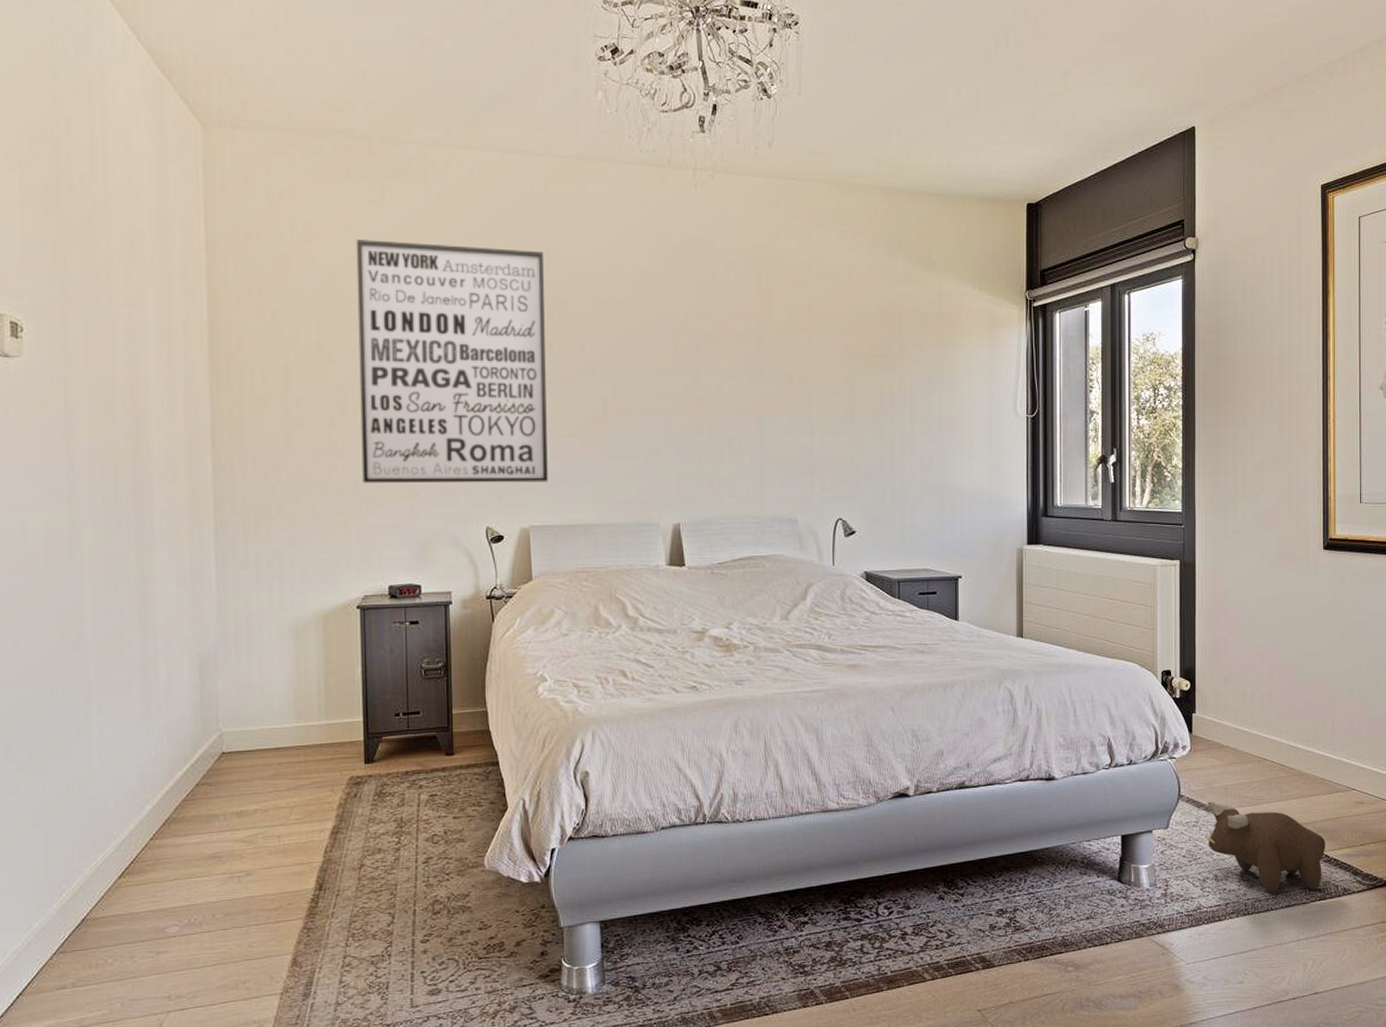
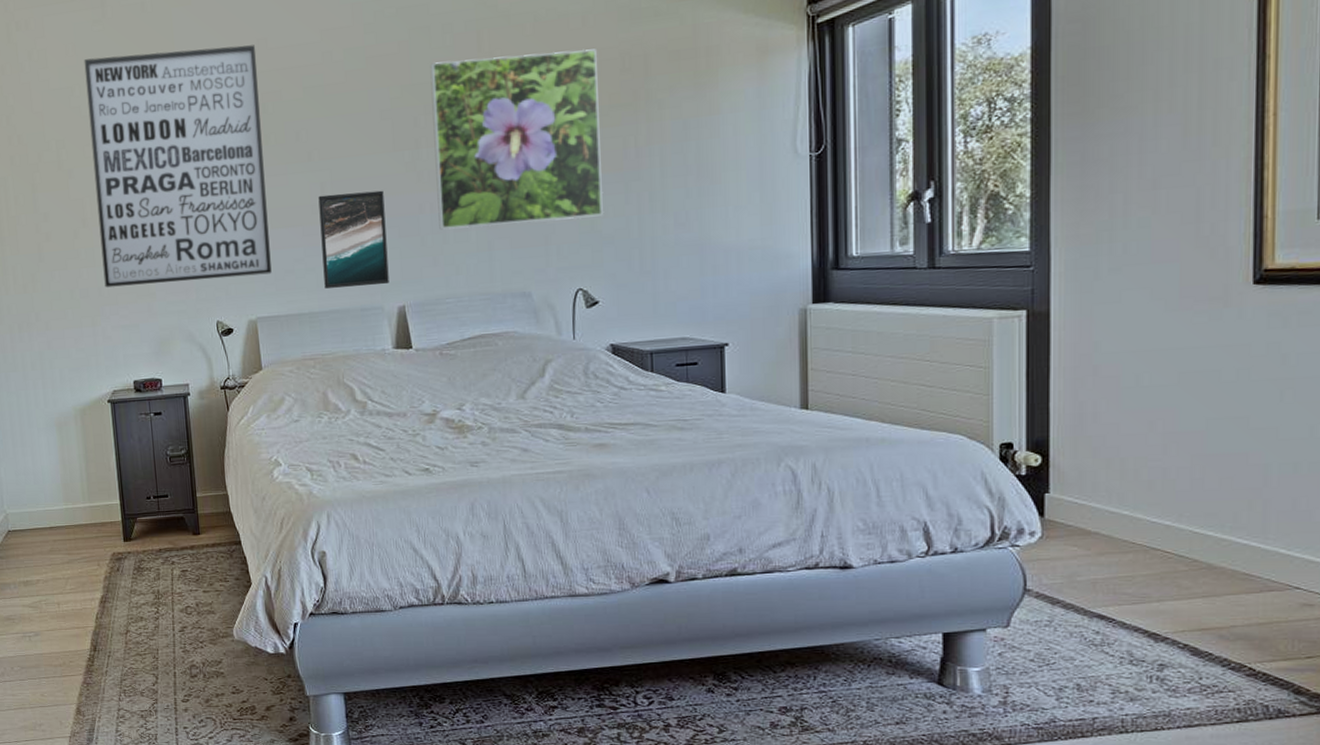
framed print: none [600,408,666,501] -> present [318,190,389,289]
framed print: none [713,294,861,454] -> present [430,48,603,230]
plush toy: present [1204,801,1325,893] -> none [1061,598,1249,710]

